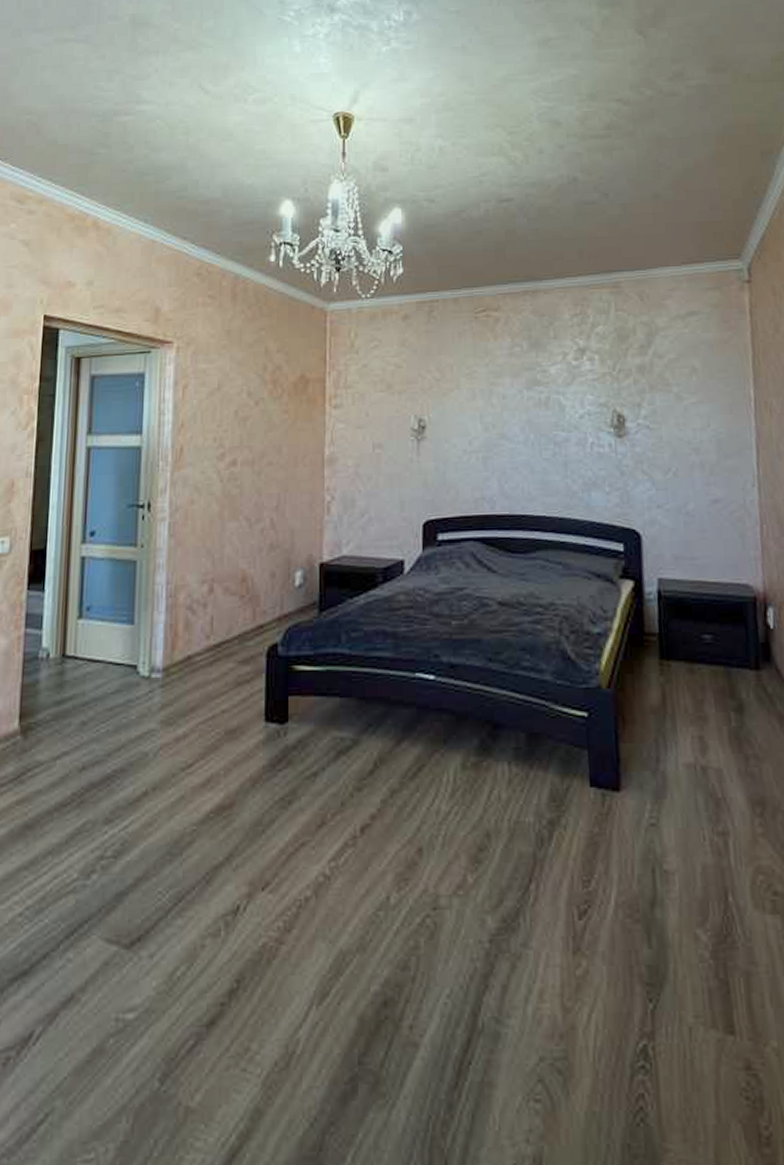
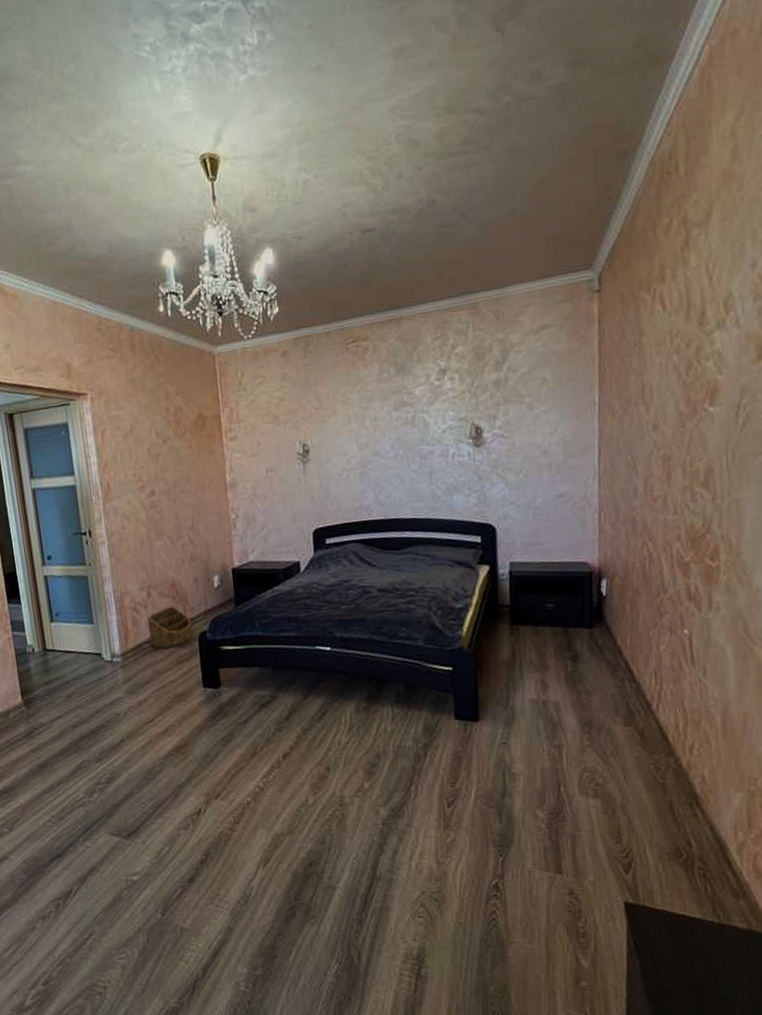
basket: none [203,607,262,665] -> present [147,606,194,649]

